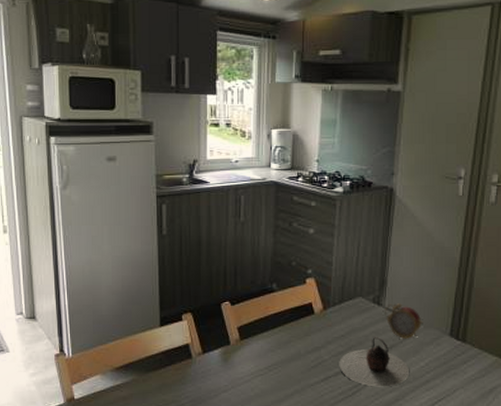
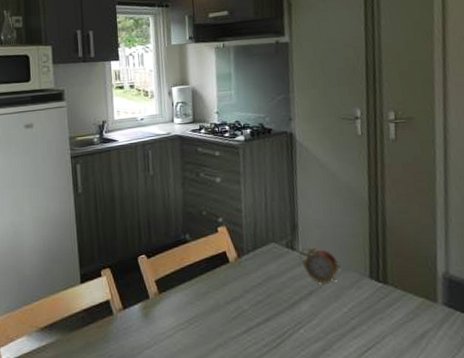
teapot: present [339,337,410,387] -> none [259,283,334,337]

